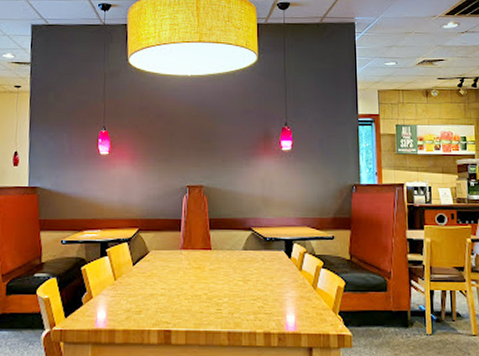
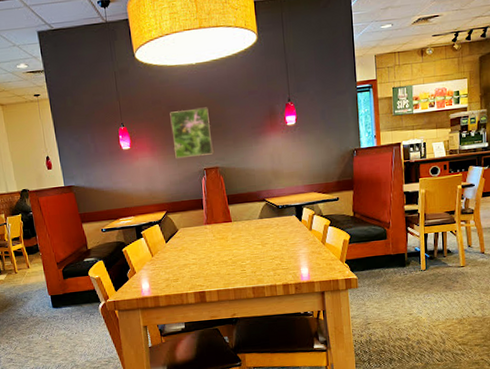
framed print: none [156,120,199,172] -> present [170,107,214,159]

